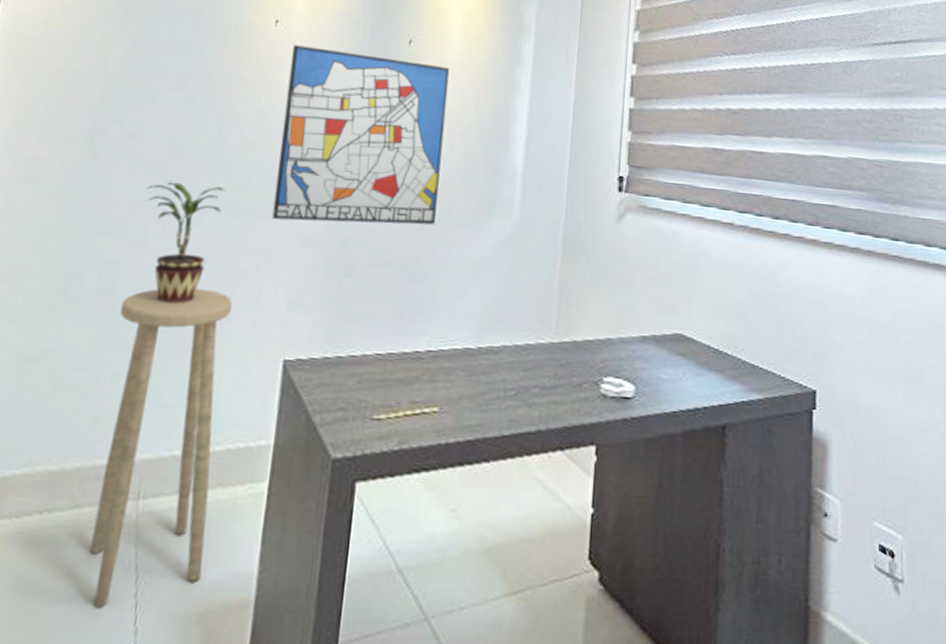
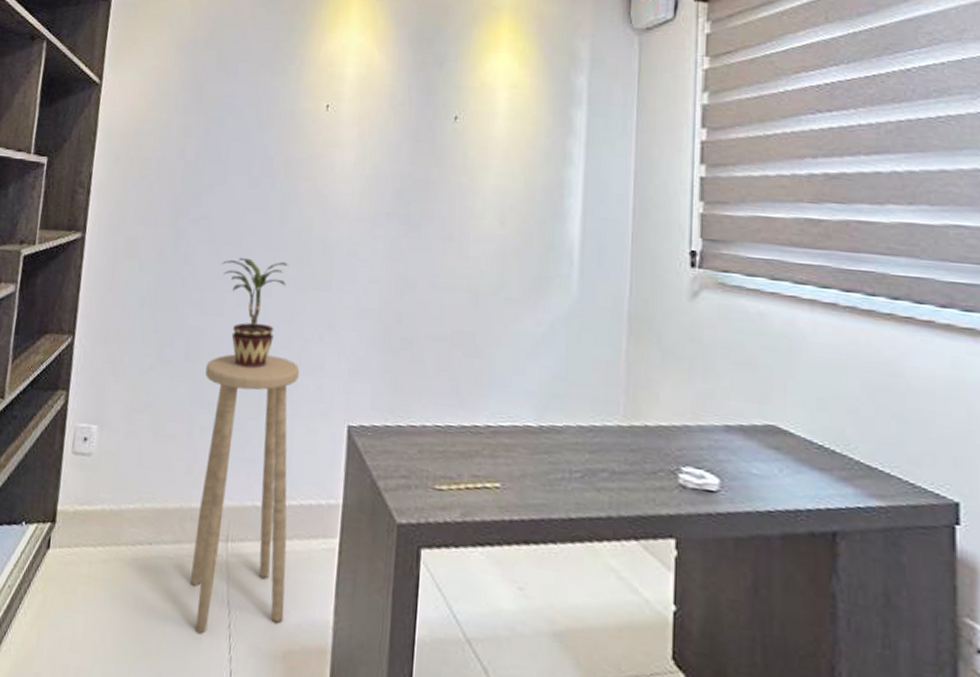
wall art: present [272,44,450,225] -> none [331,127,498,300]

